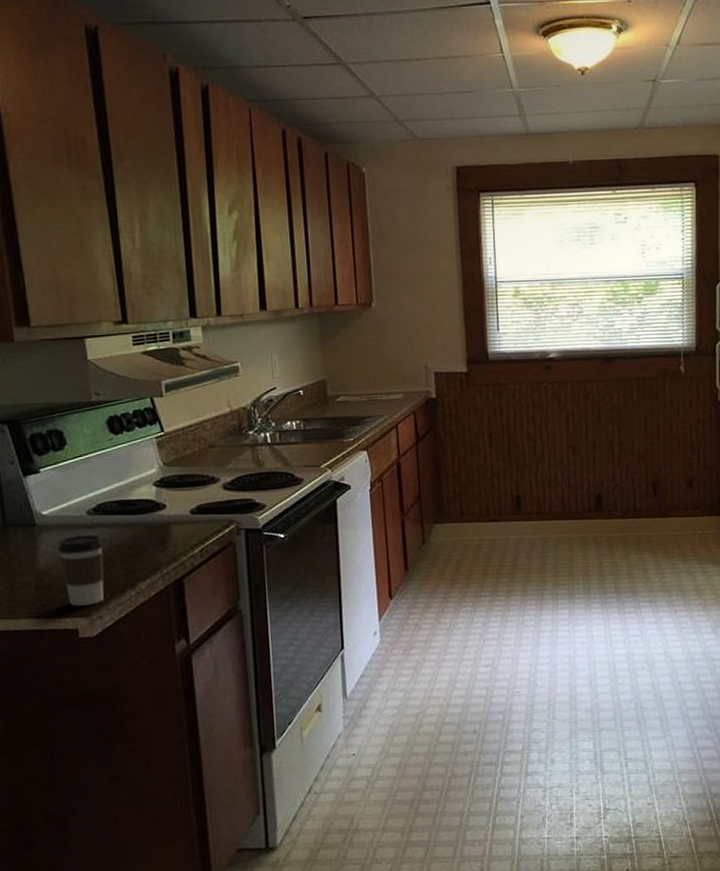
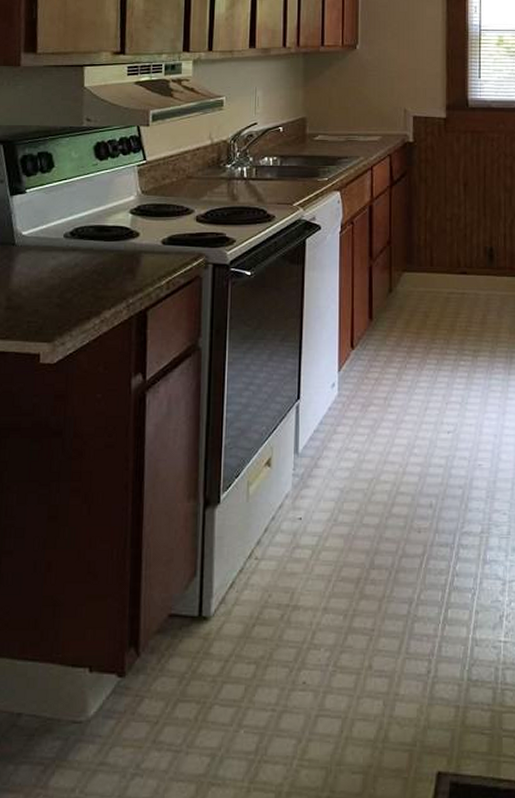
coffee cup: present [57,534,105,606] -> none [32,258,76,330]

